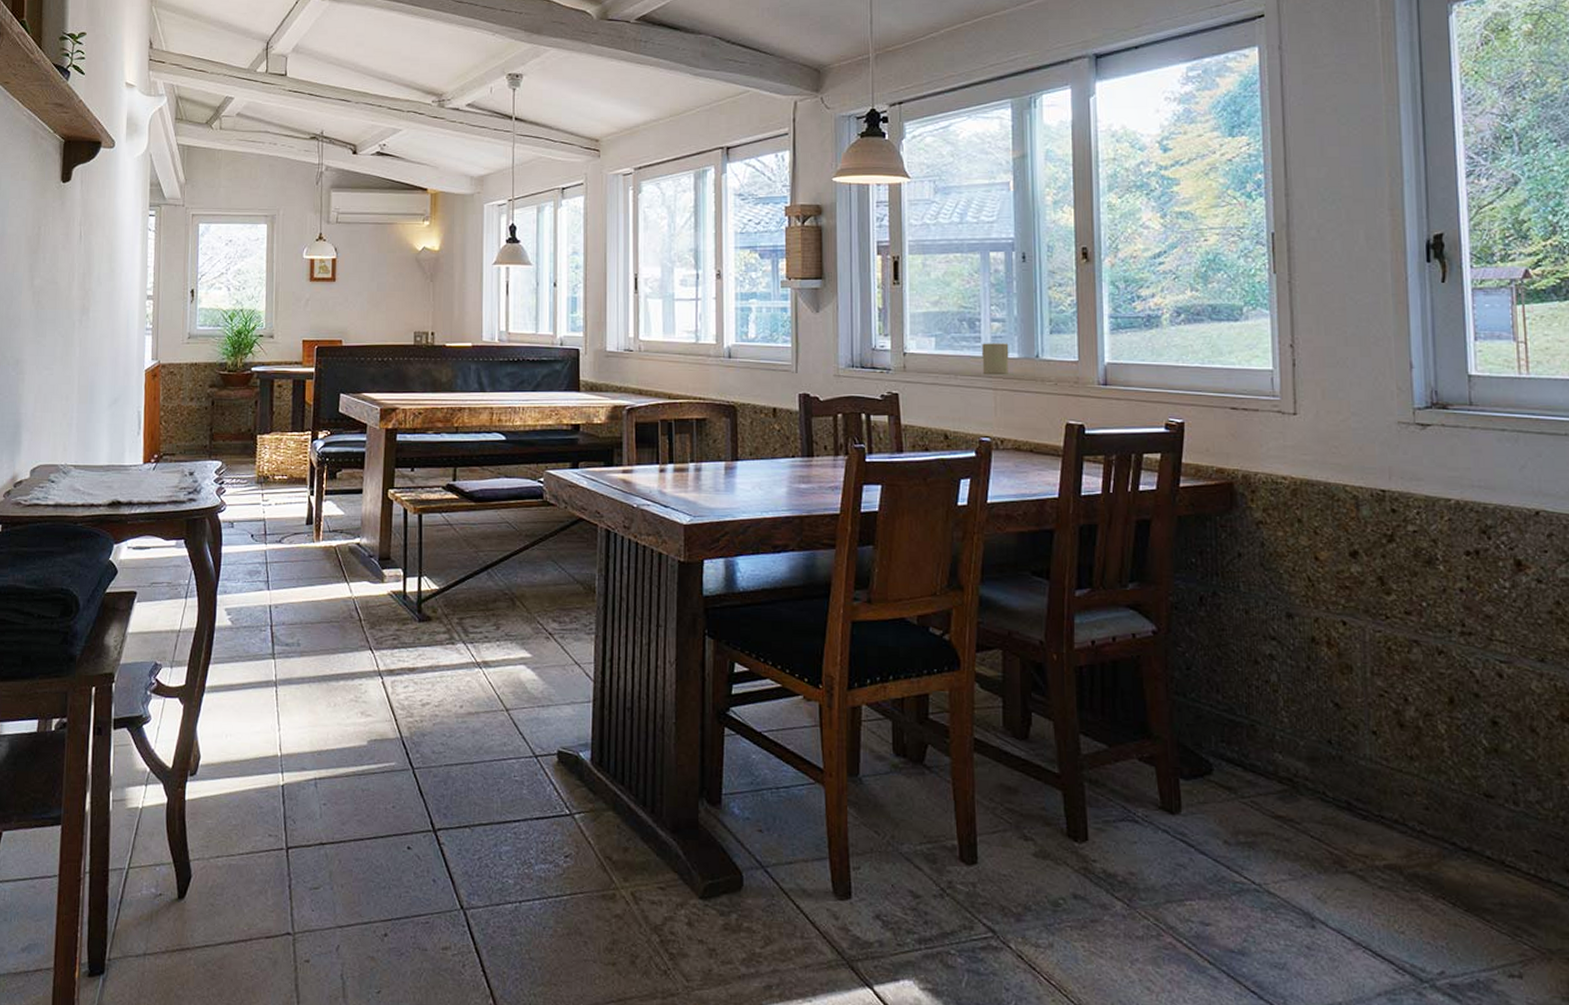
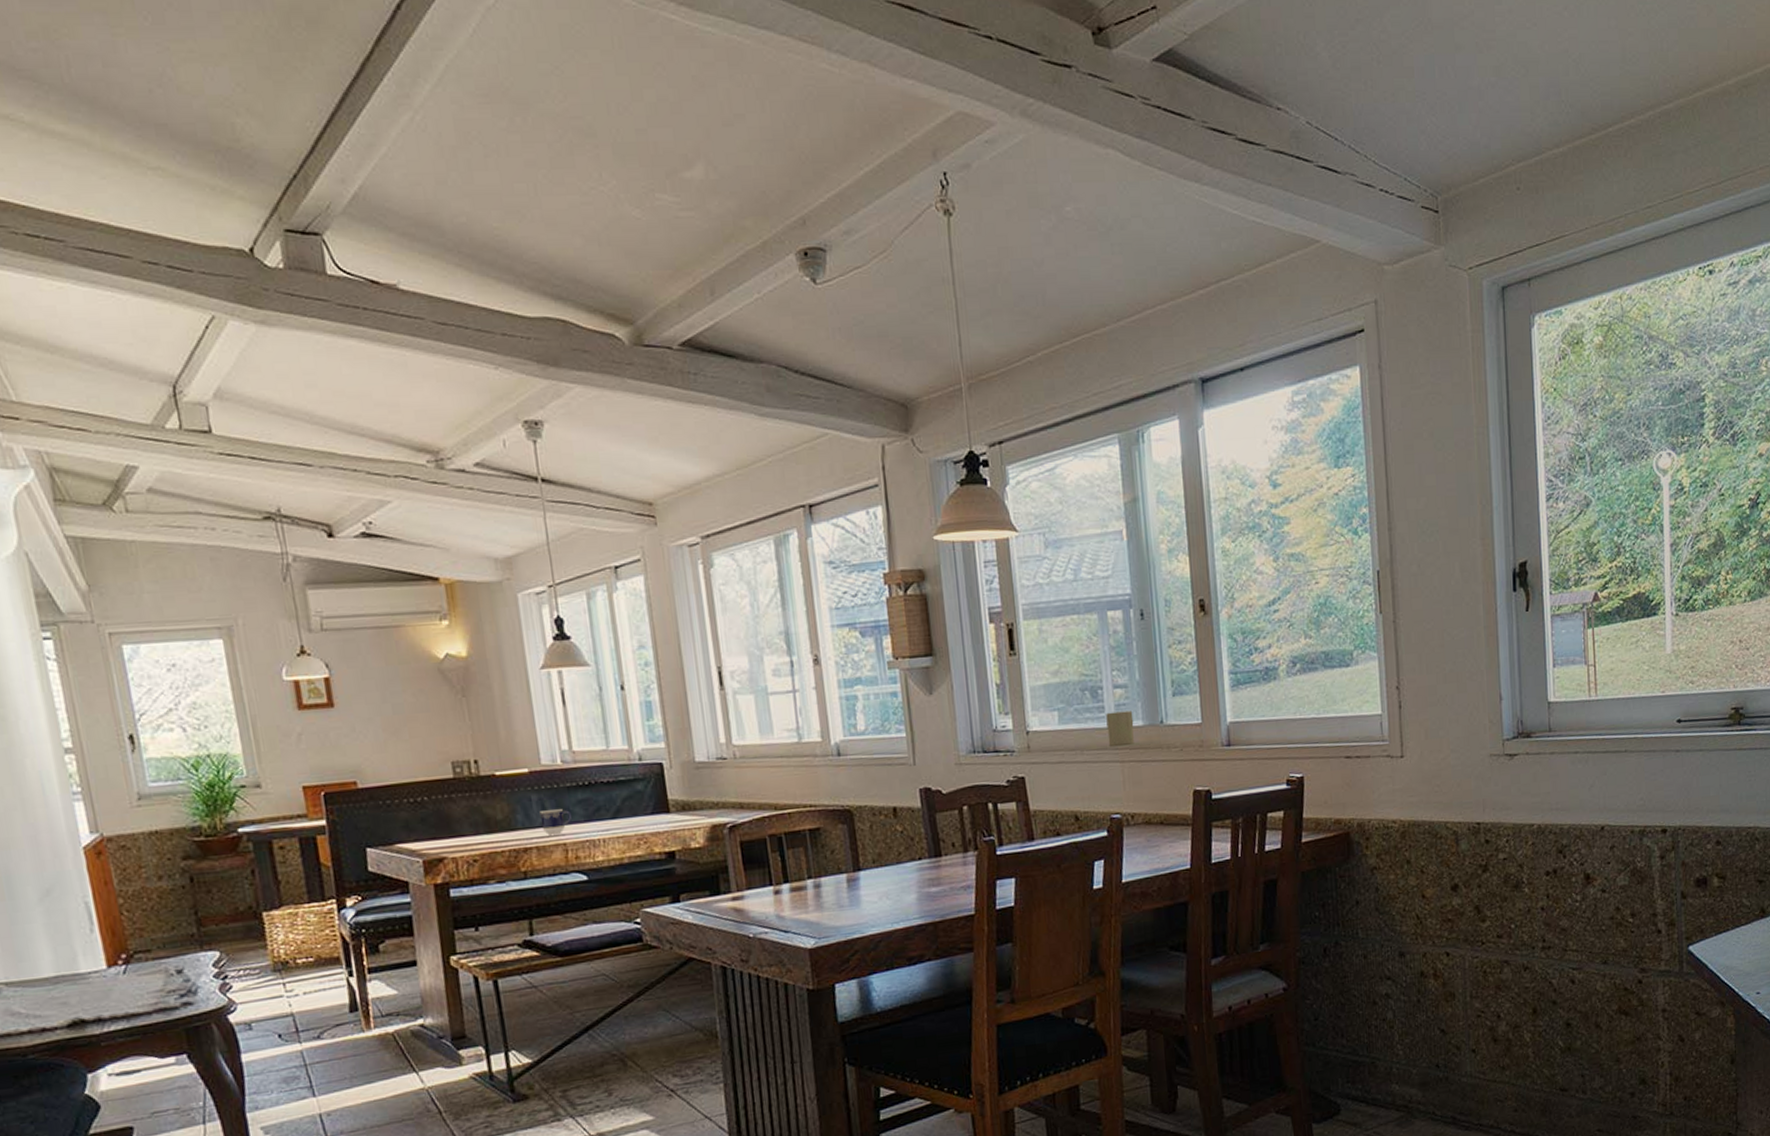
cup: none [475,378,500,399] -> present [539,808,571,835]

